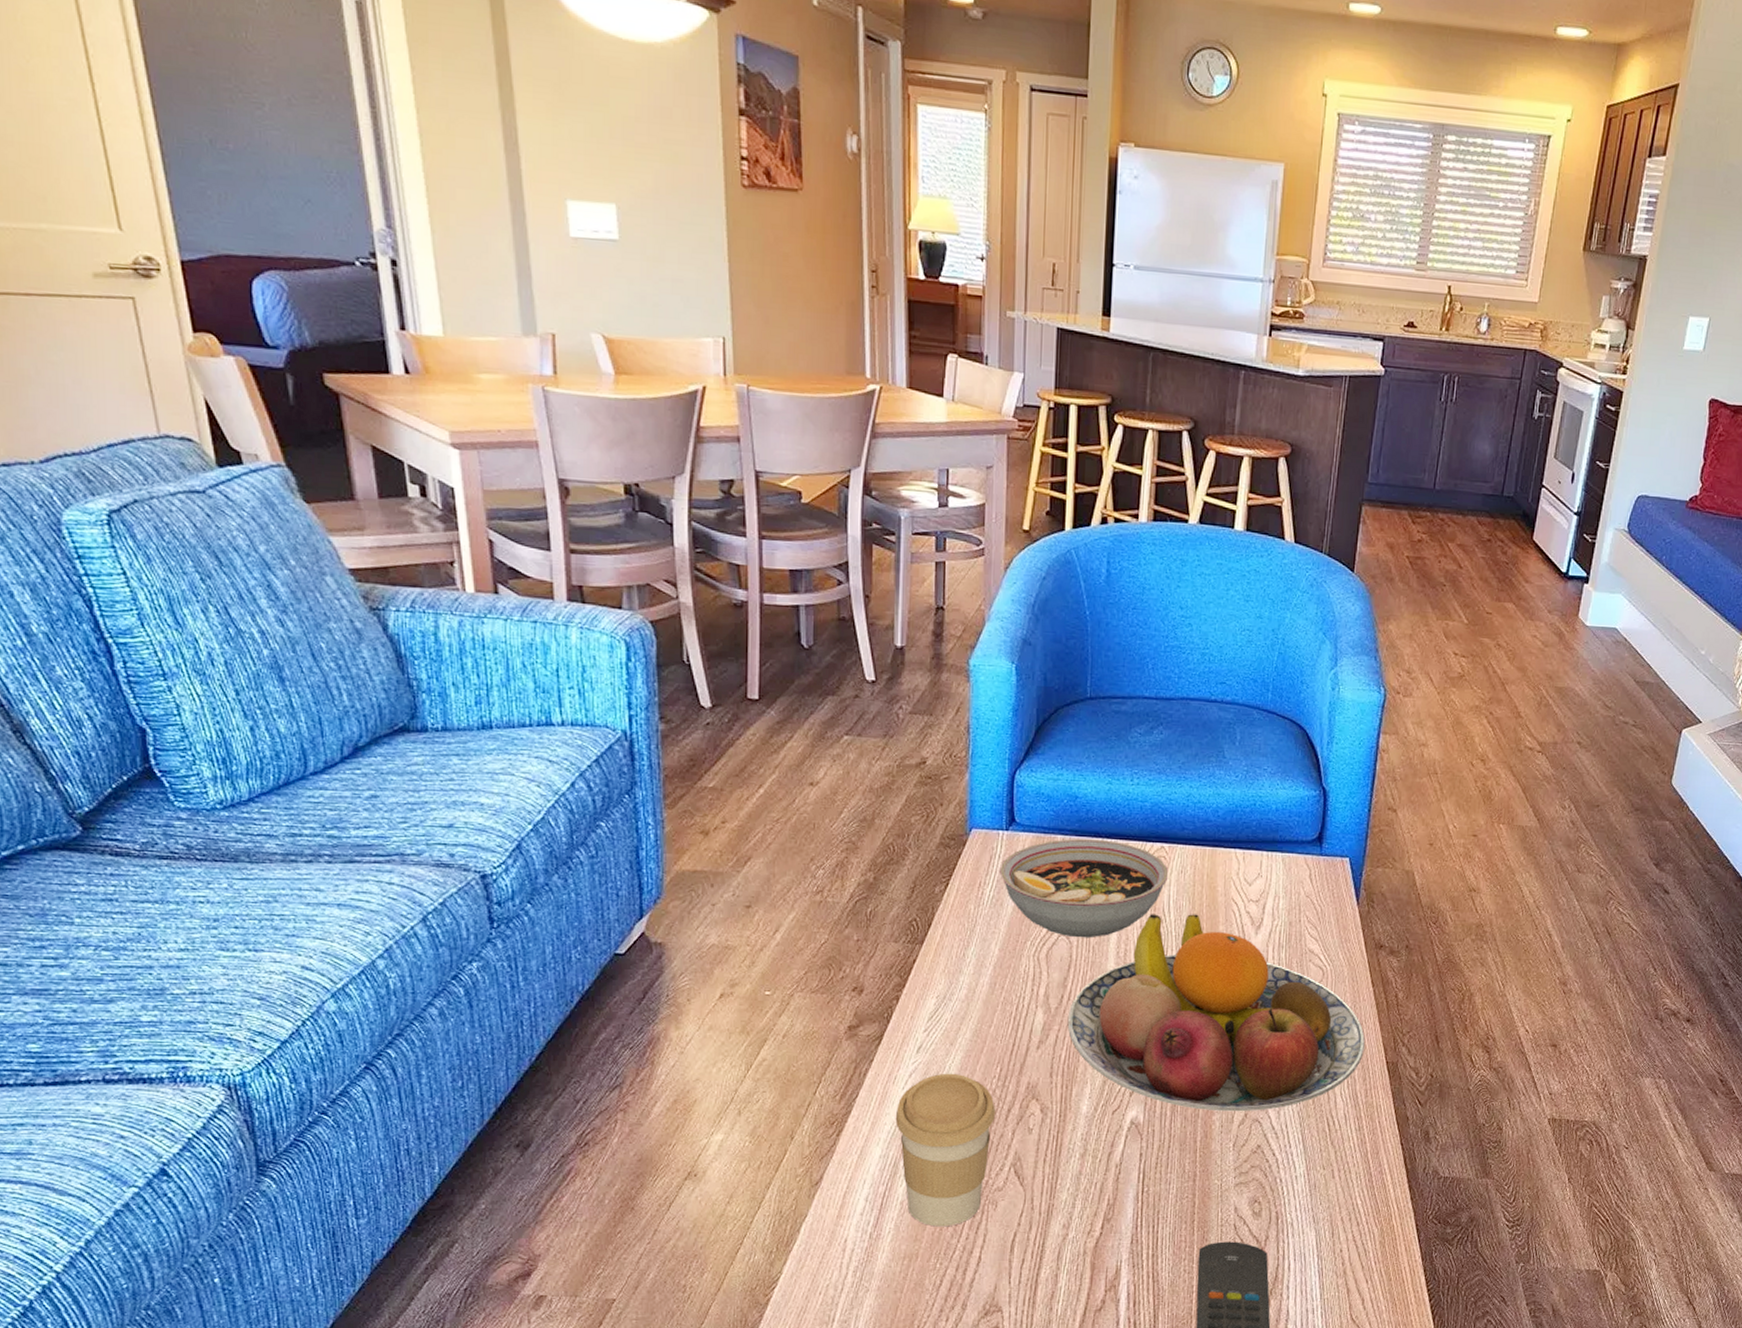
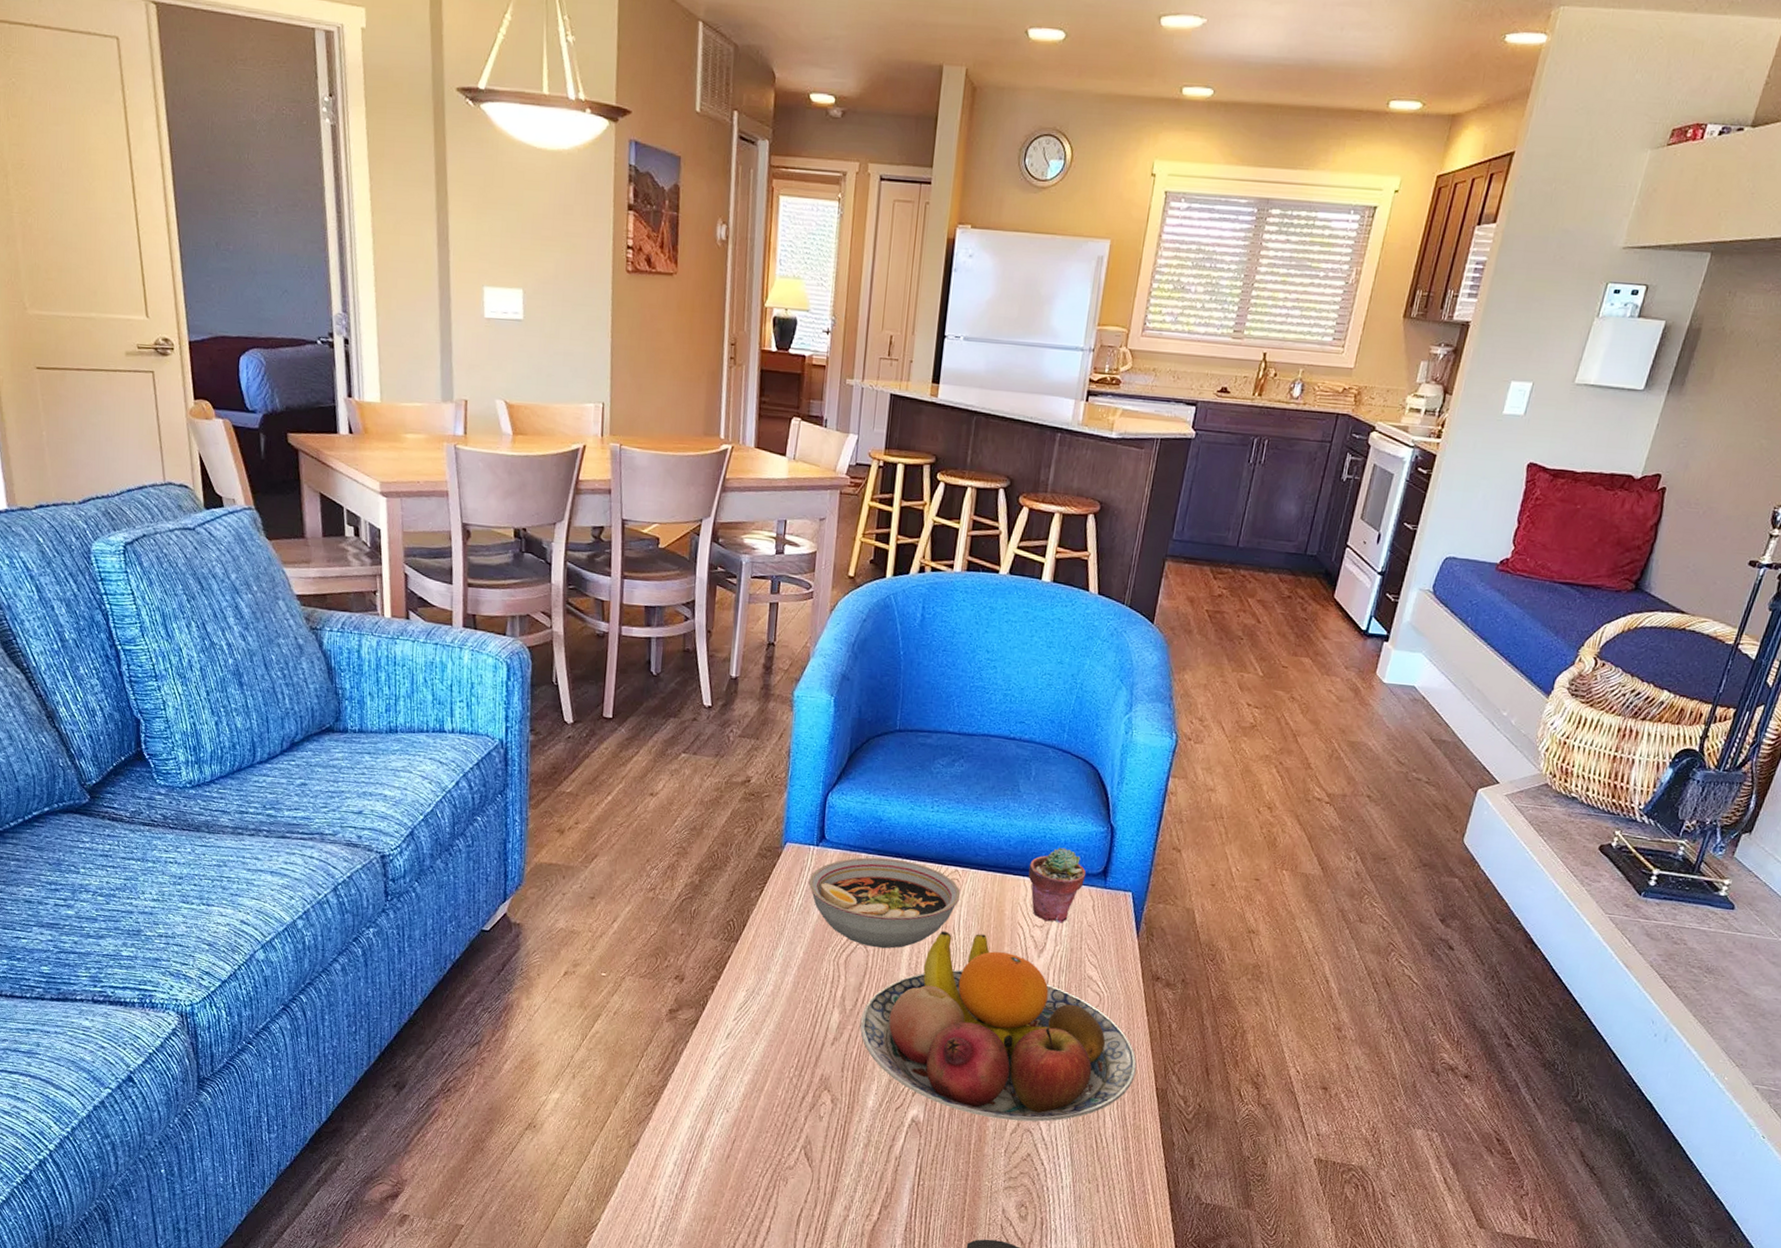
coffee cup: present [895,1073,996,1227] -> none [704,1058,792,1196]
potted succulent: none [1239,815,1301,896] -> present [1028,847,1086,923]

